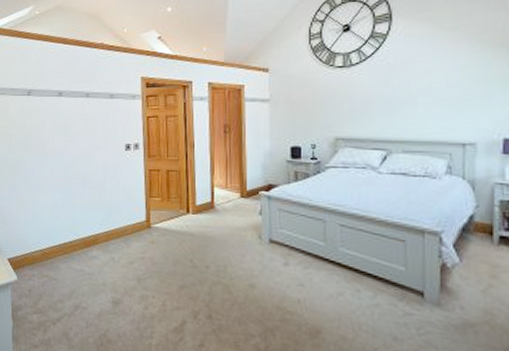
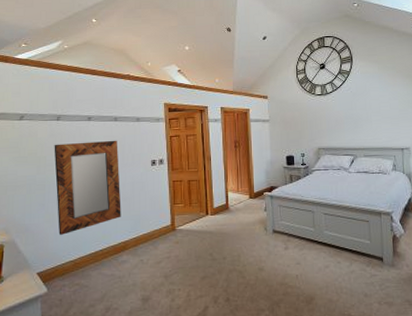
home mirror: none [24,119,92,221] -> present [54,140,121,235]

